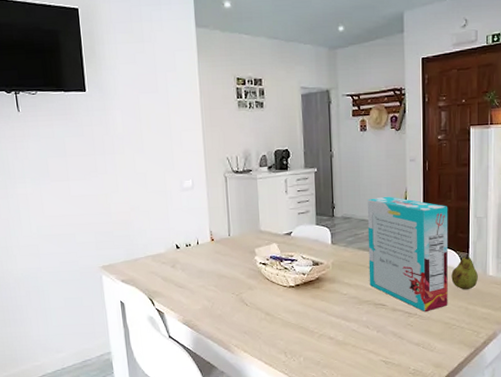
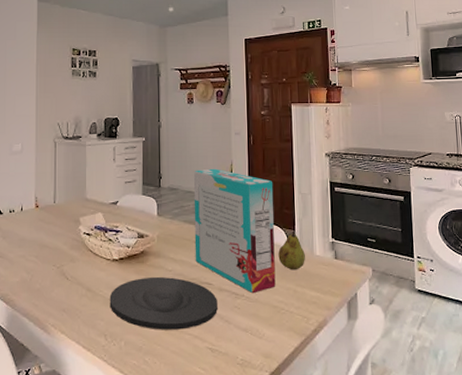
plate: none [287,300,391,347] -> present [109,277,218,330]

